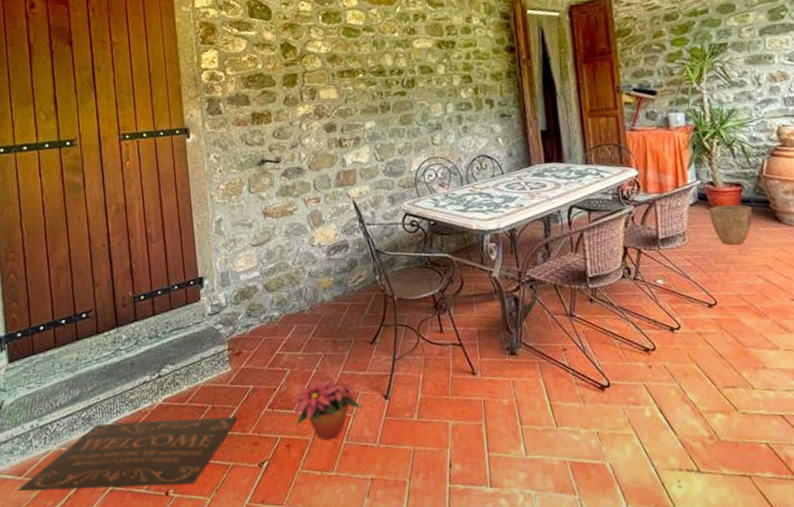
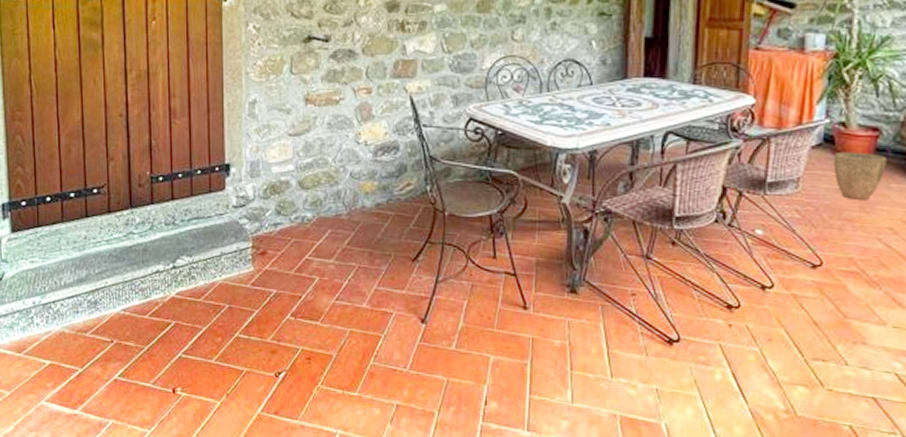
doormat: present [16,416,238,491] -> none [15,309,257,385]
flower arrangement: present [291,379,363,440] -> none [317,293,395,359]

